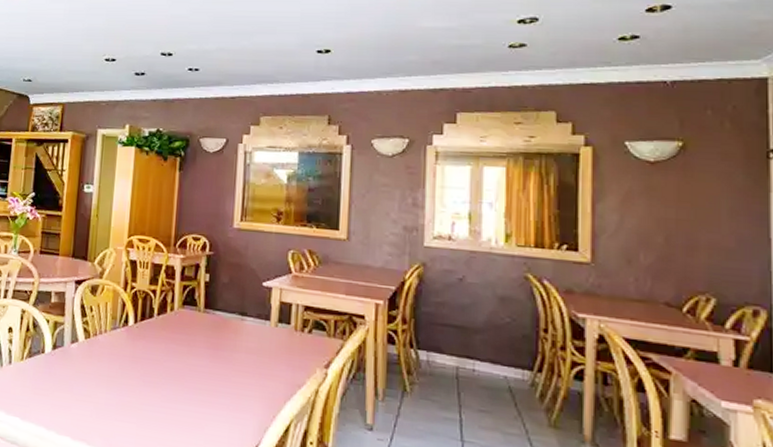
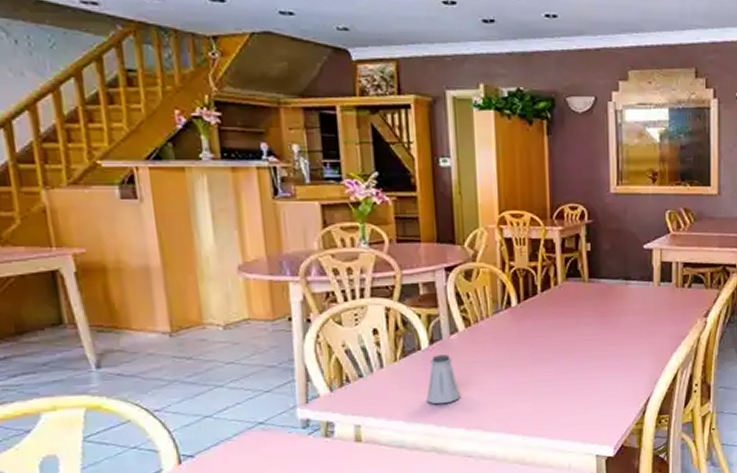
saltshaker: none [42,360,72,410] -> present [426,355,461,405]

